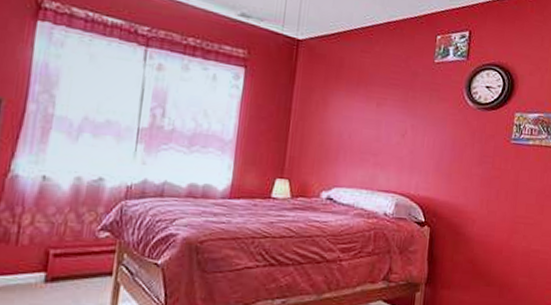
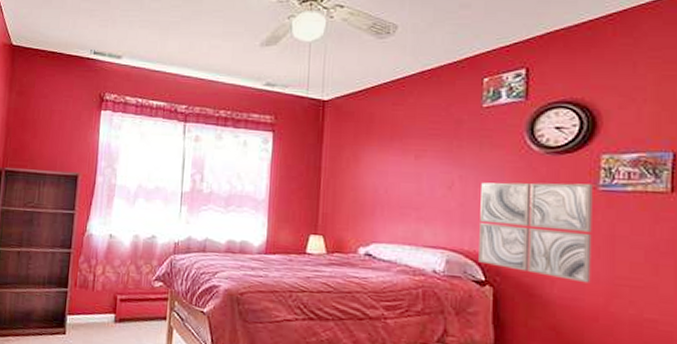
wall art: none [421,132,508,222] -> present [479,182,593,283]

